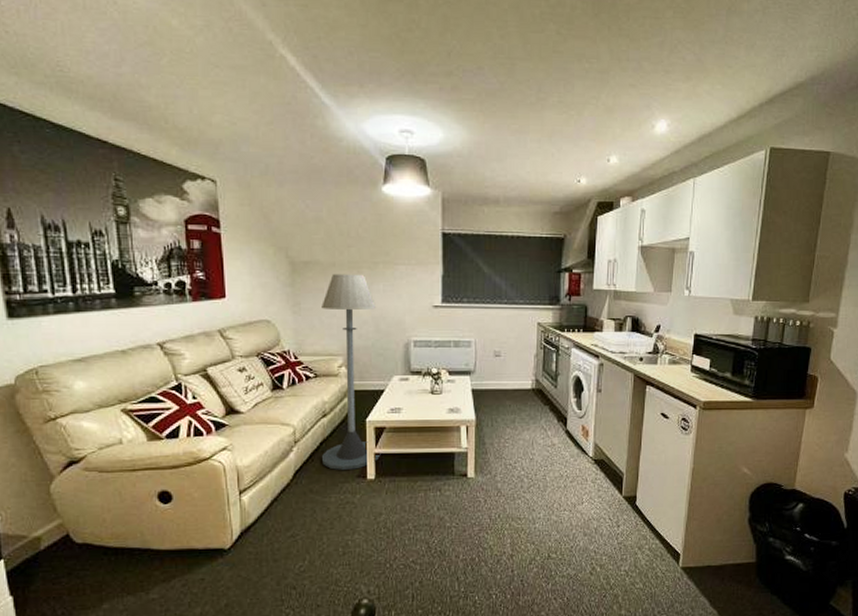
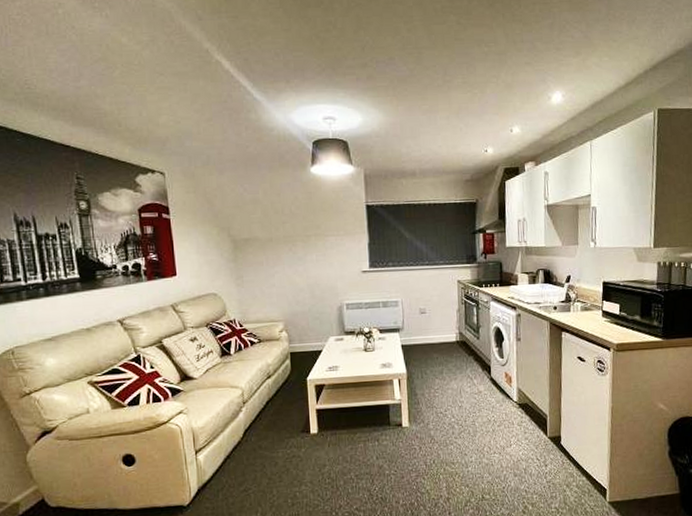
floor lamp: present [322,273,381,470] -> none [262,247,322,427]

